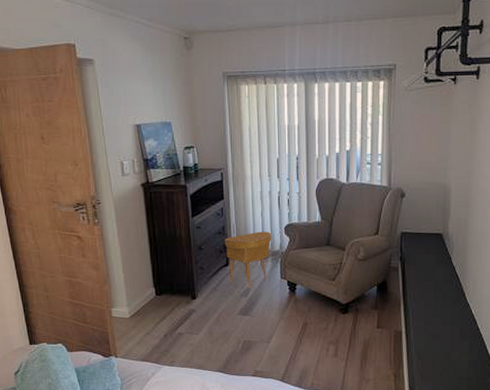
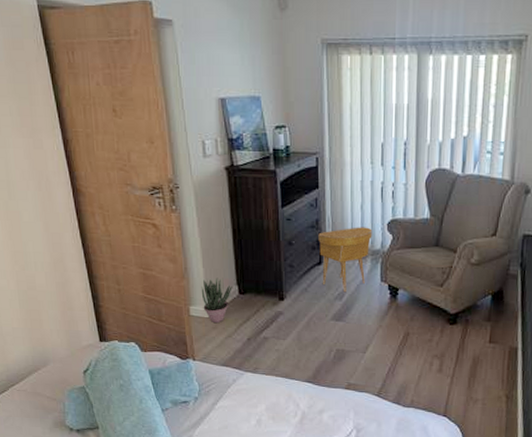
potted plant: none [122,281,150,323] -> present [201,277,233,324]

